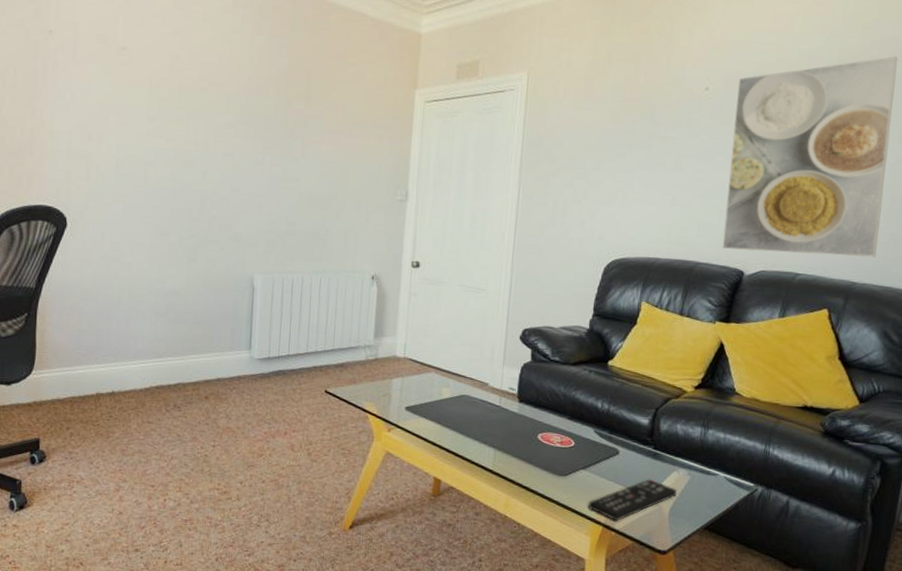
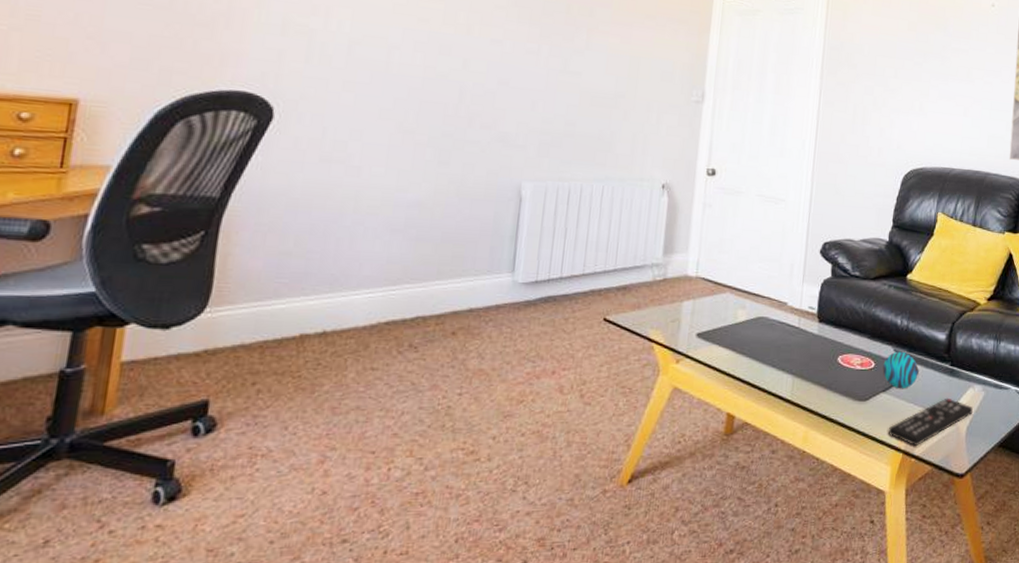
decorative ball: none [583,432,620,468] -> present [883,351,919,389]

